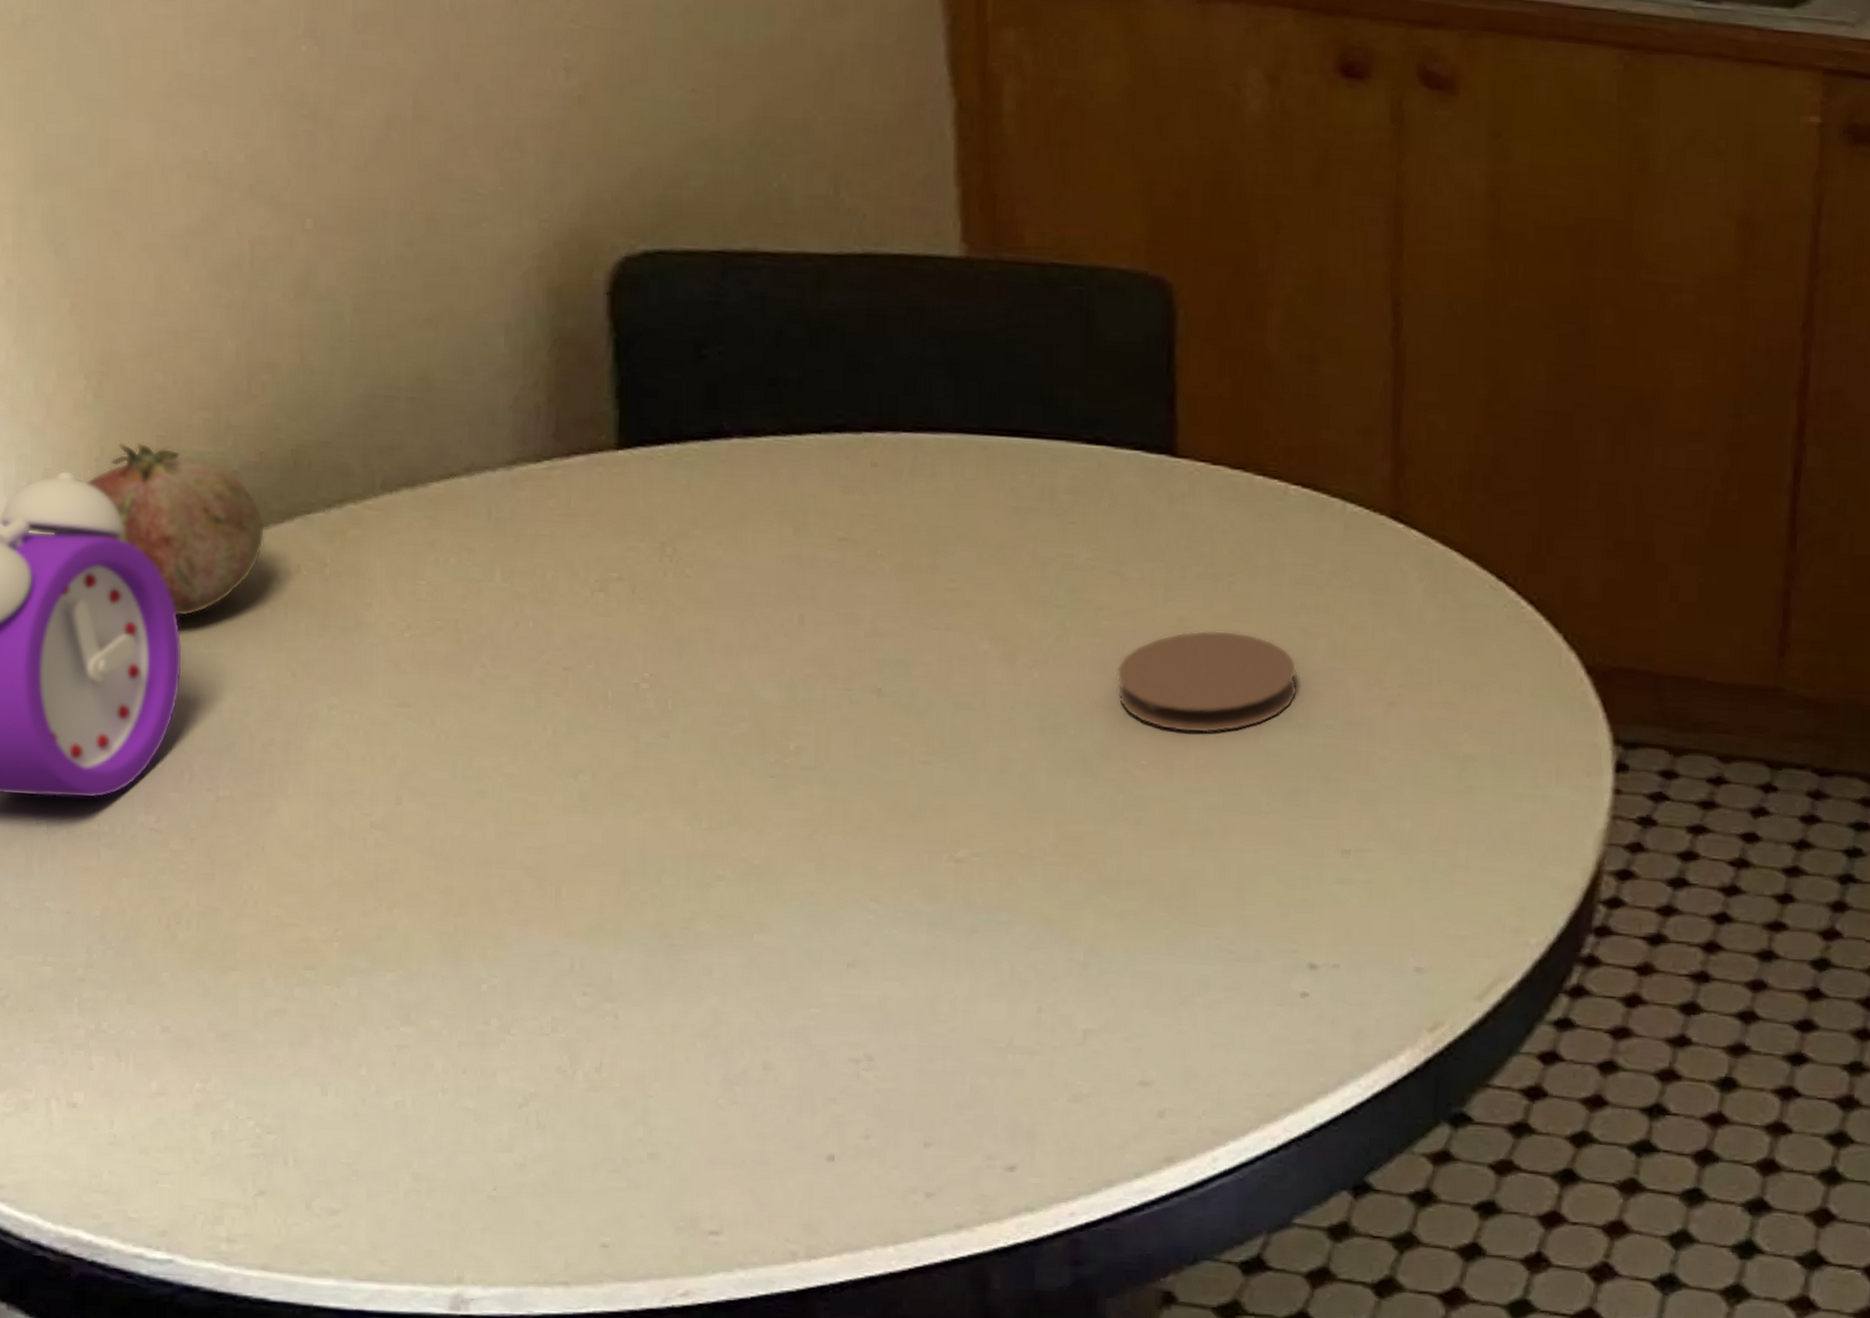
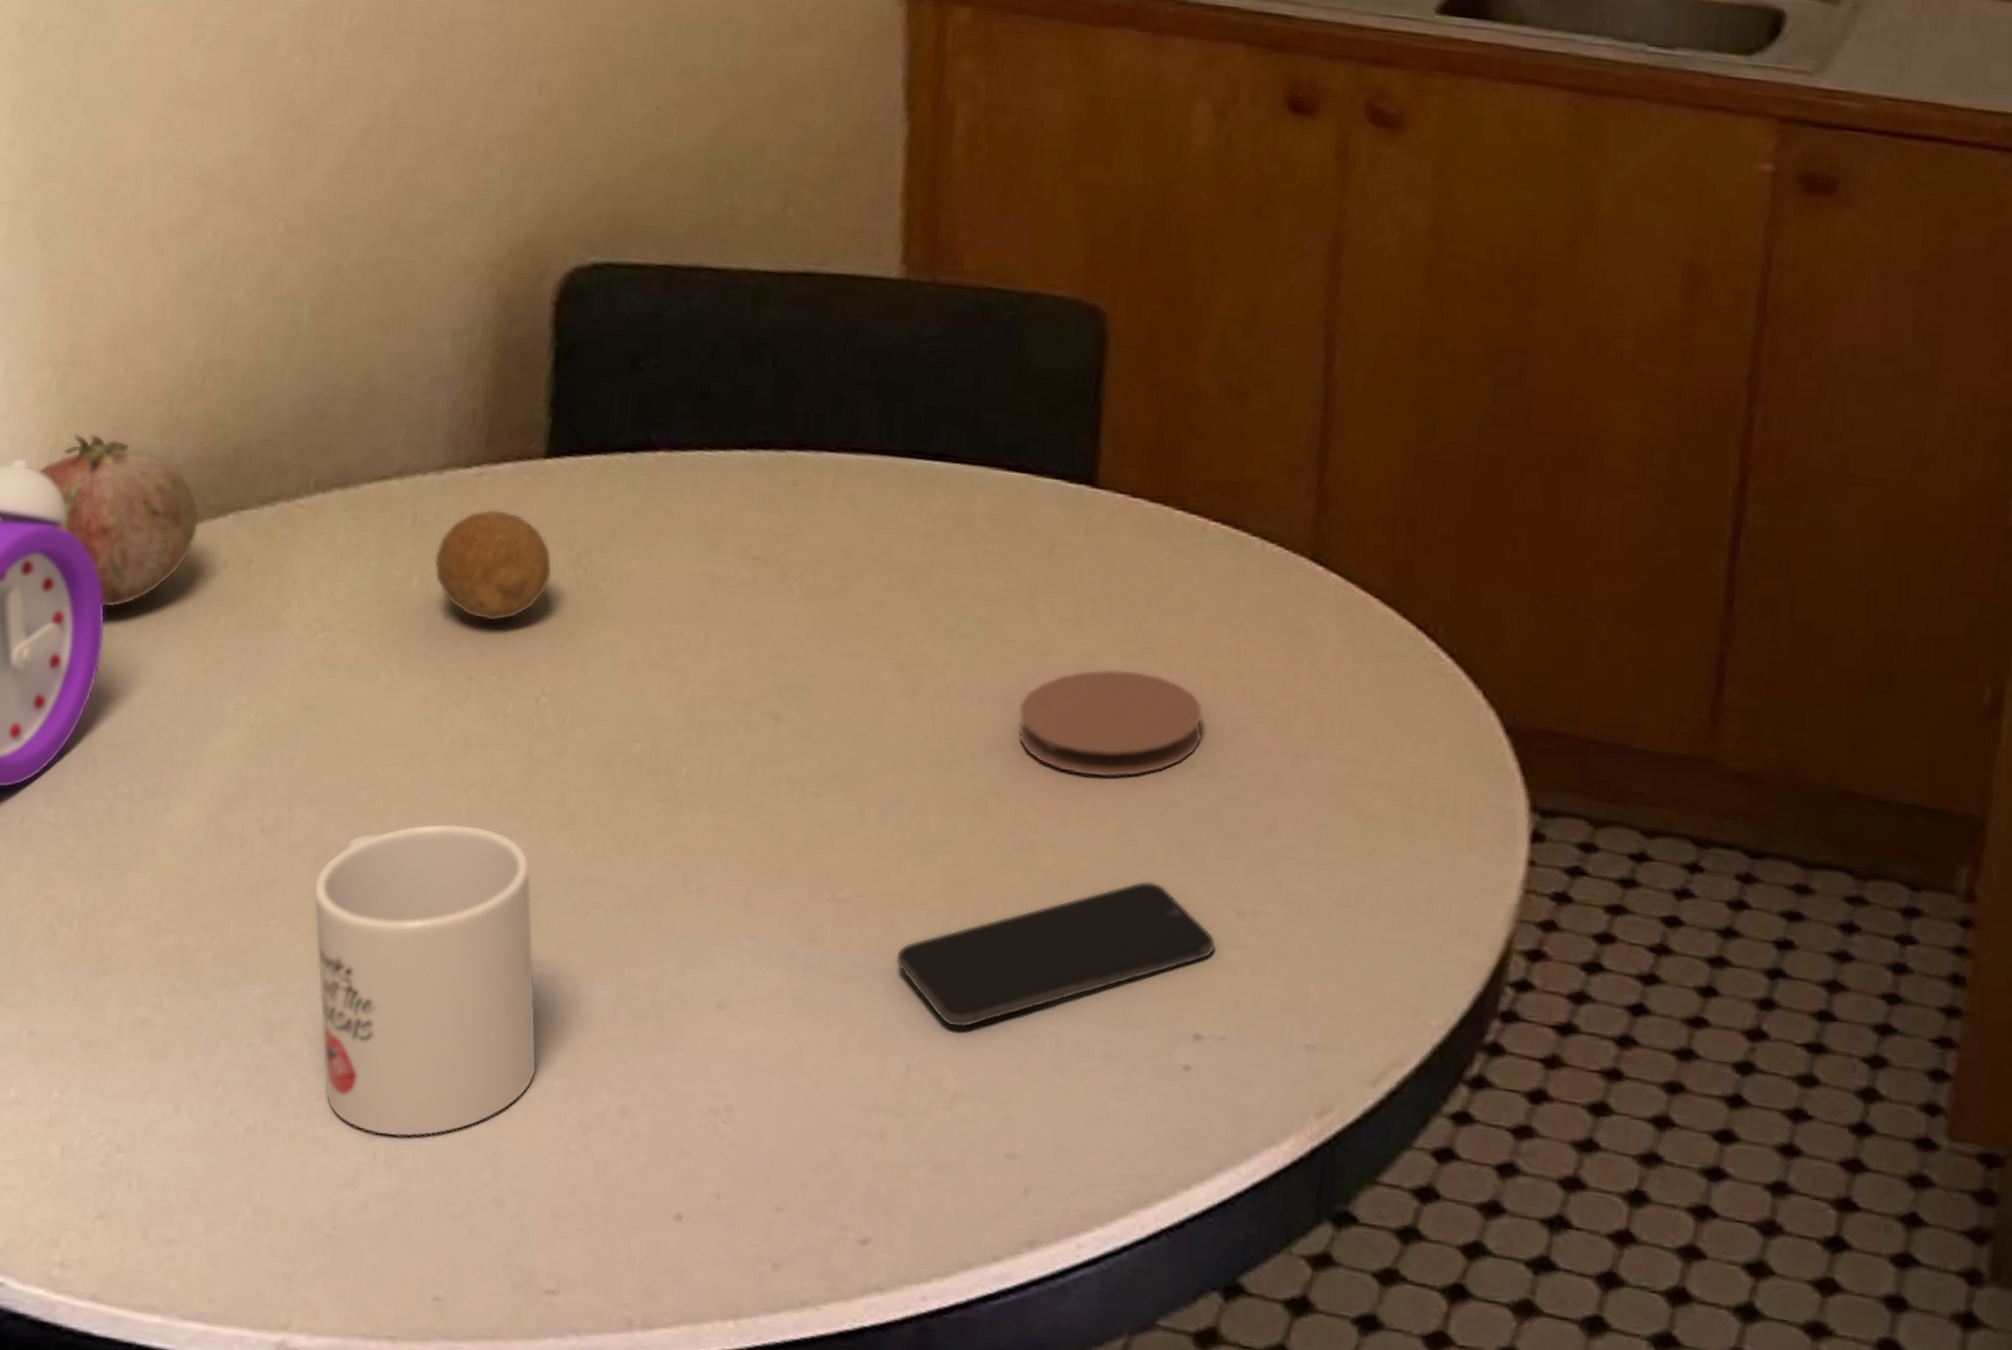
mug: none [432,808,677,1103] -> present [312,823,538,1138]
fruit: none [514,501,637,612] -> present [434,508,552,622]
smartphone: none [1016,826,1324,972] -> present [895,880,1216,1029]

